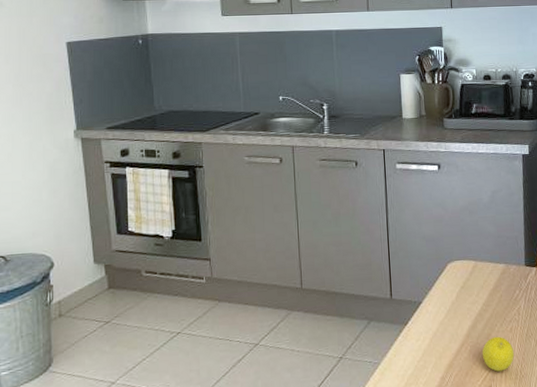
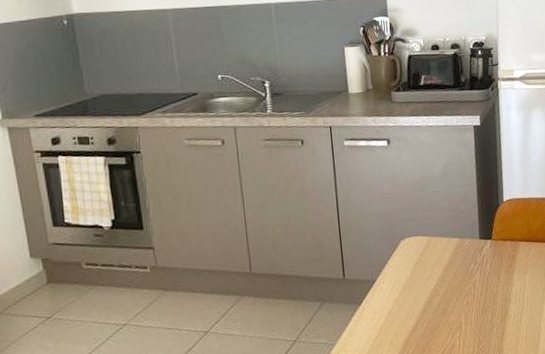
fruit: present [482,336,515,372] -> none [438,310,472,346]

